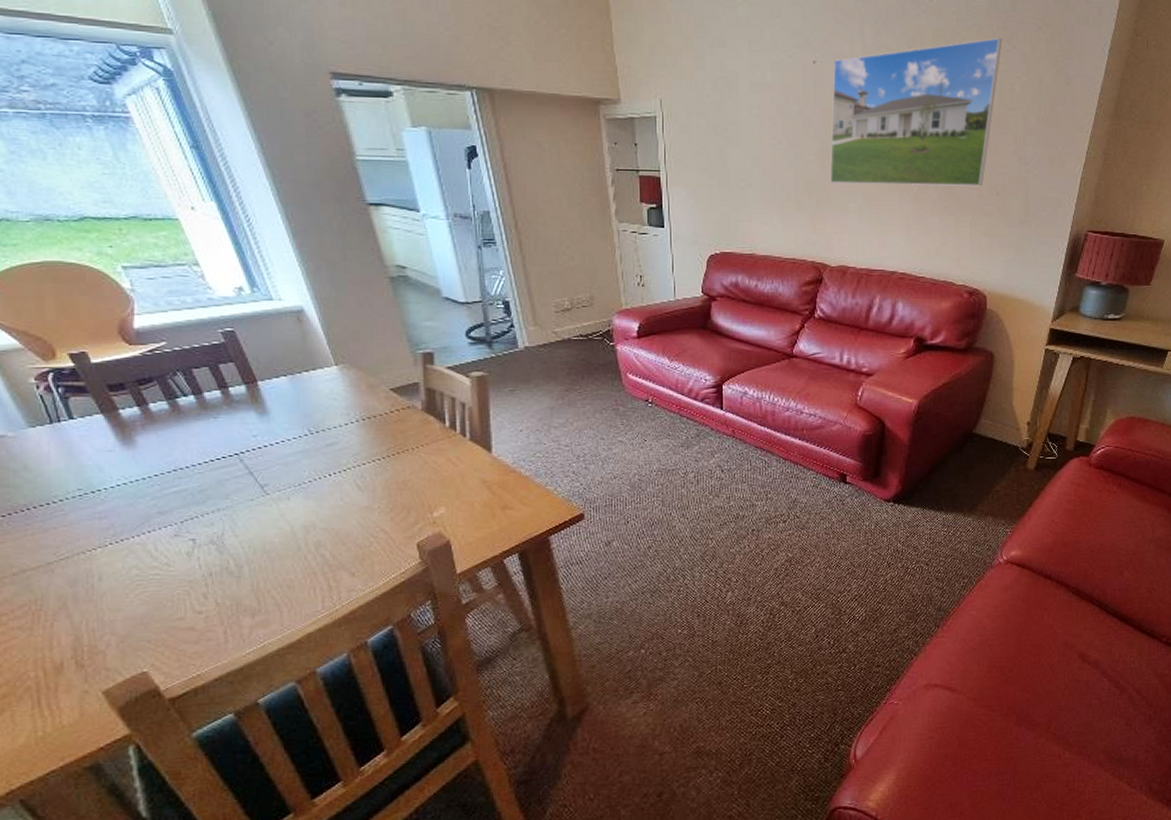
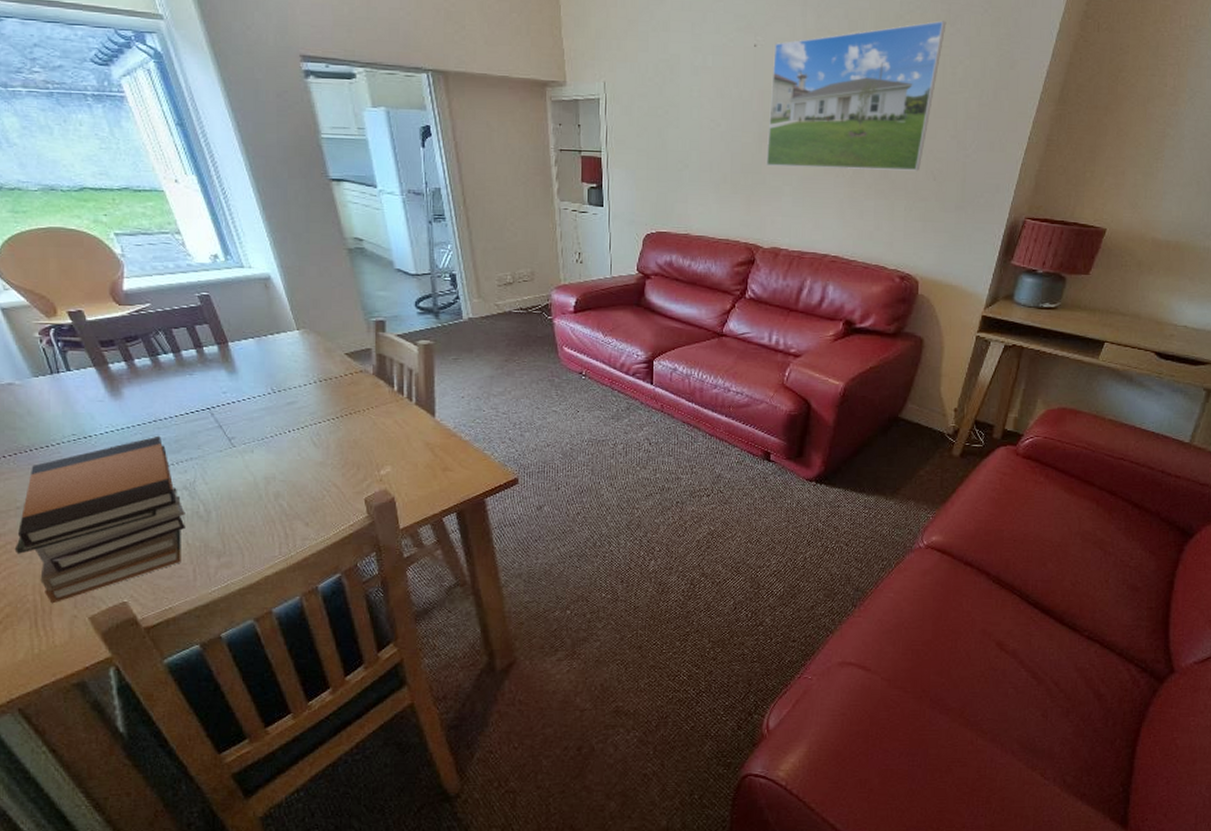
book stack: none [11,486,214,679] -> present [14,435,185,604]

